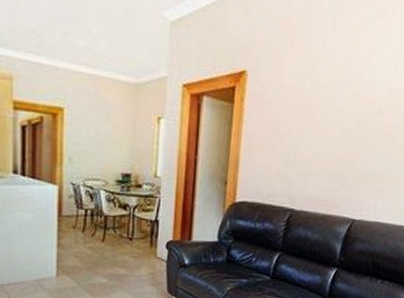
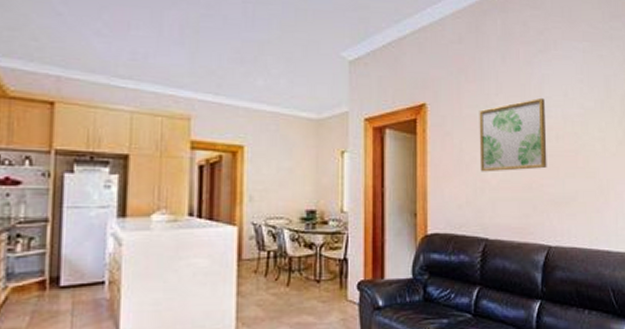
wall art: none [295,68,372,145] -> present [479,97,547,172]

